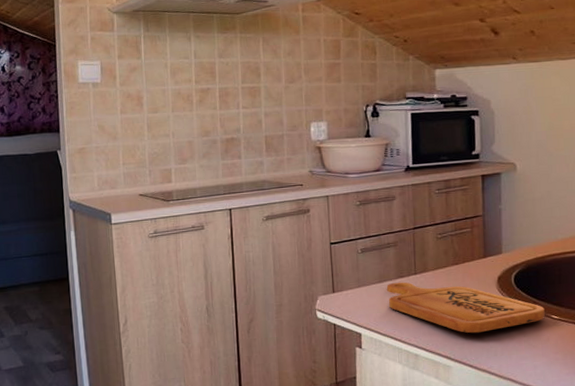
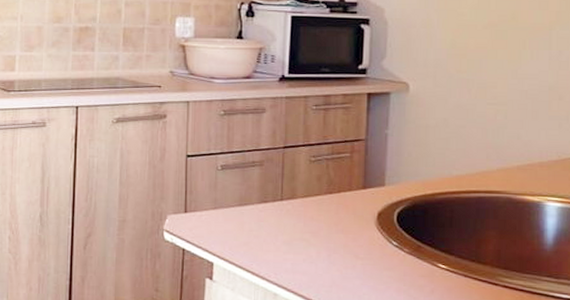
cutting board: present [386,282,545,334] -> none [246,207,430,276]

